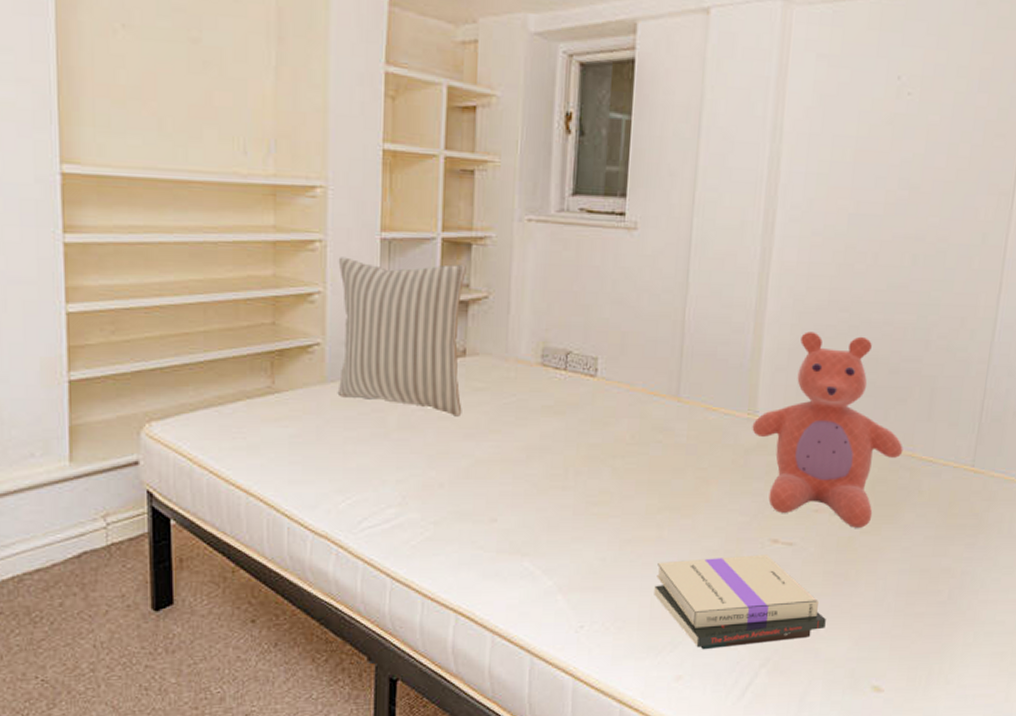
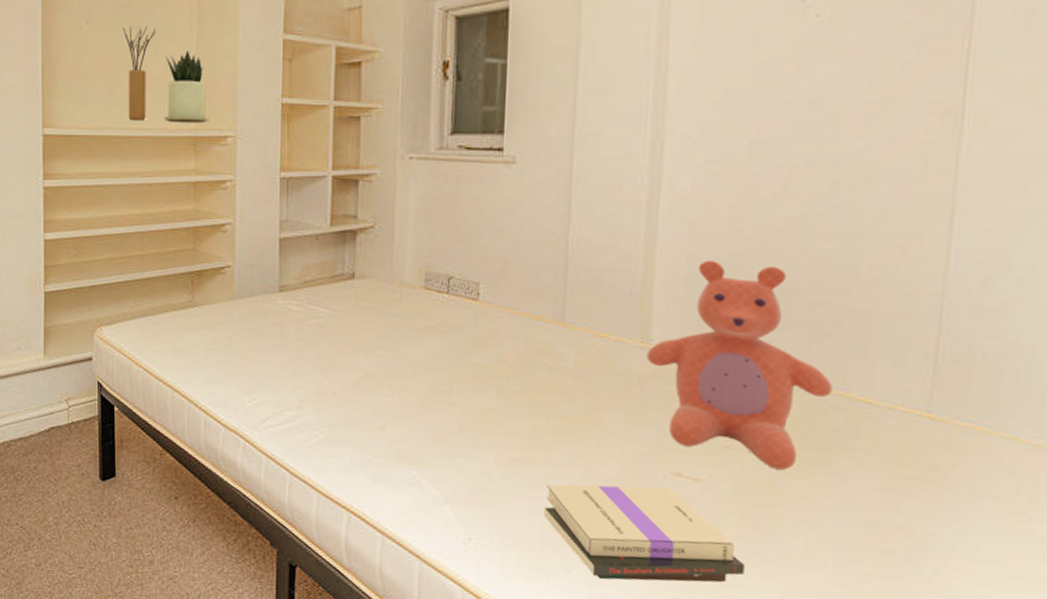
vase: none [176,36,221,162] -> present [123,26,156,121]
planter: none [233,76,293,169] -> present [164,51,210,124]
pillow: present [337,257,466,417] -> none [244,194,354,333]

